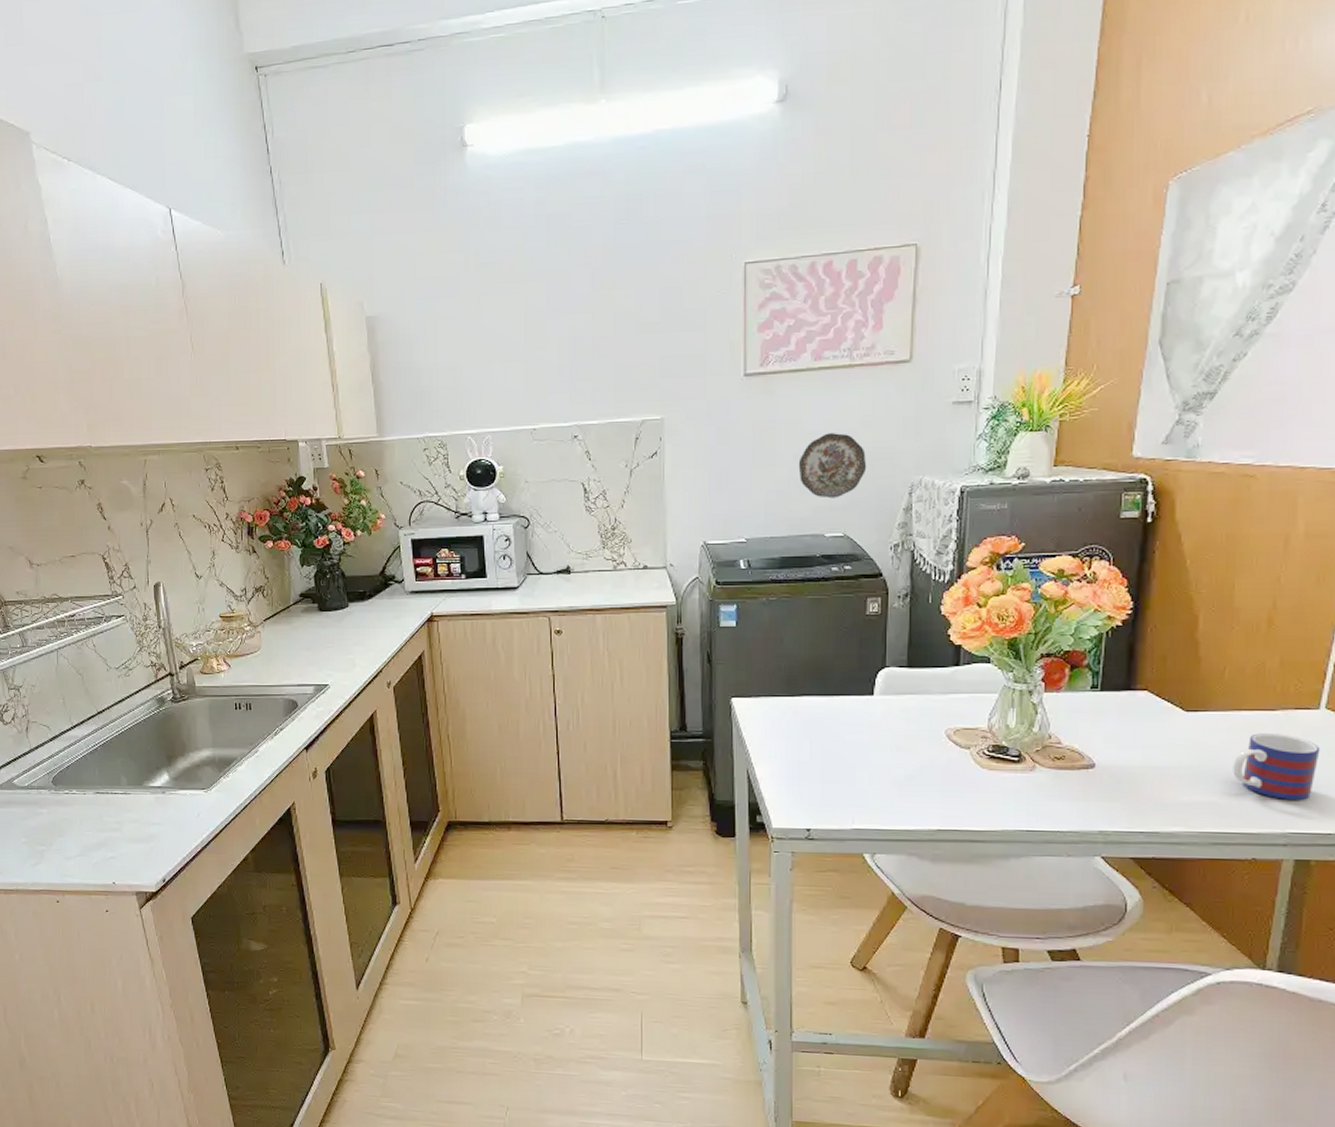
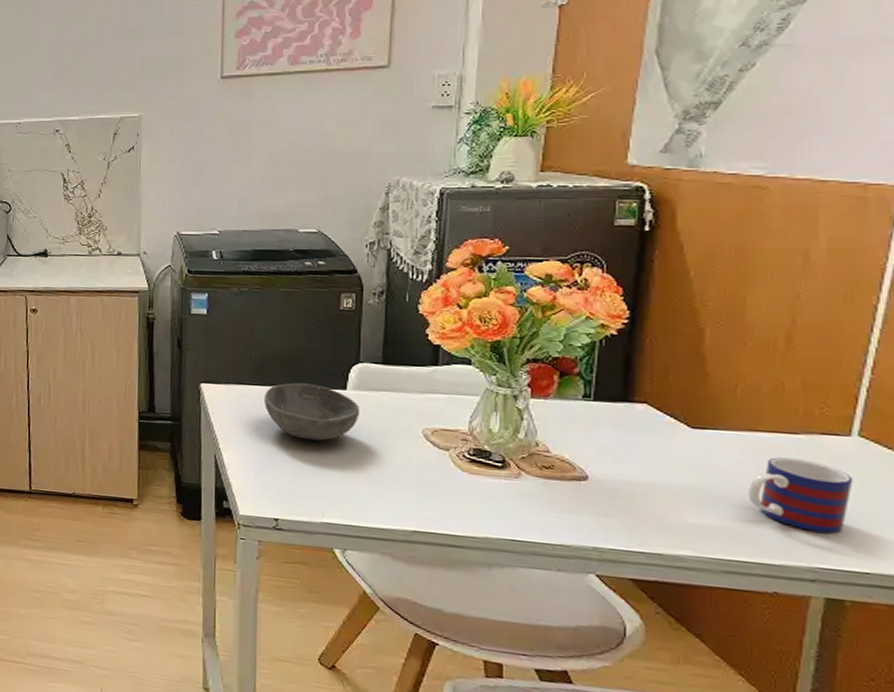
bowl: none [794,691,887,748] -> present [263,383,360,441]
decorative plate: present [798,433,867,498] -> none [273,133,343,196]

